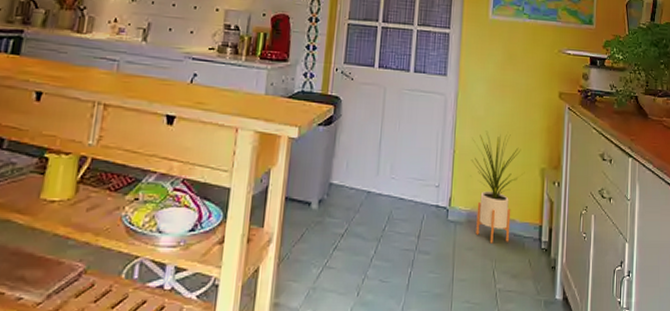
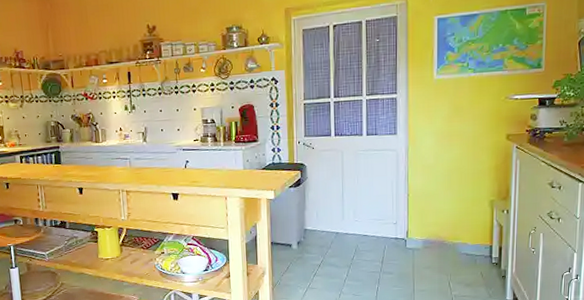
house plant: present [471,130,525,244] -> none [424,175,475,262]

